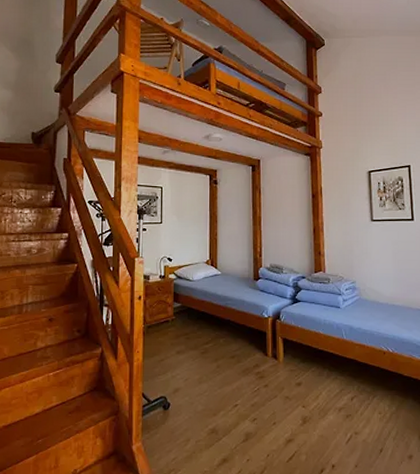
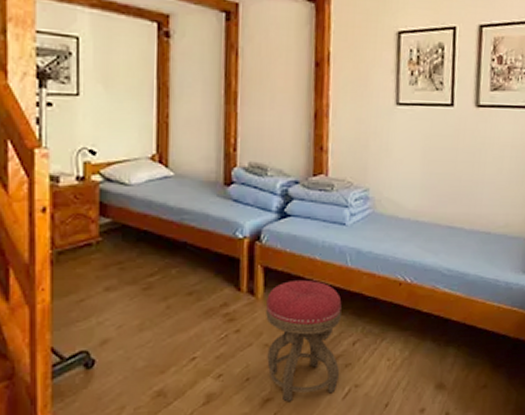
stool: none [286,348,343,443] -> present [266,279,342,402]

